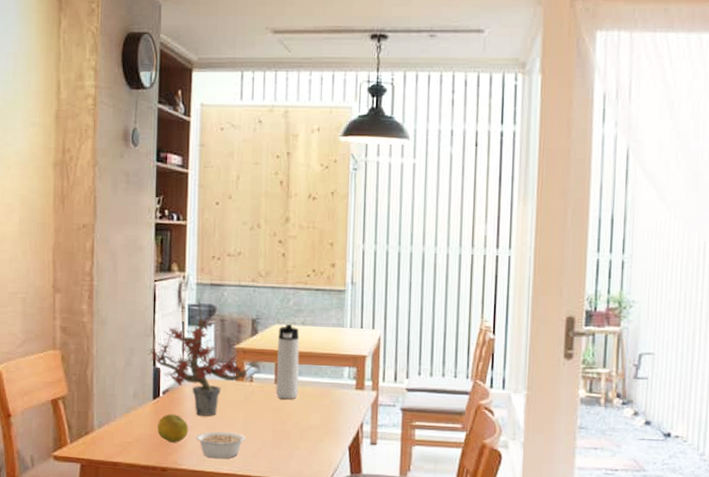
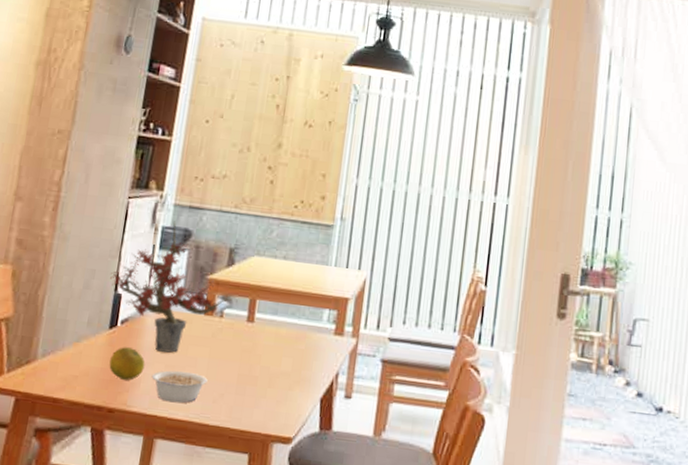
thermos bottle: present [275,324,300,400] -> none [246,257,280,341]

